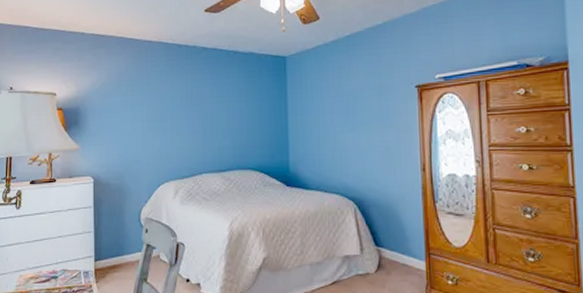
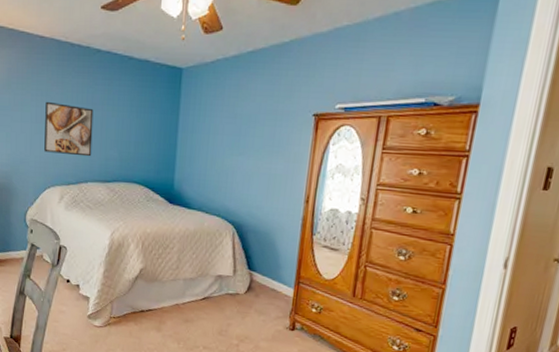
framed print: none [156,99,204,149] -> present [44,101,94,157]

